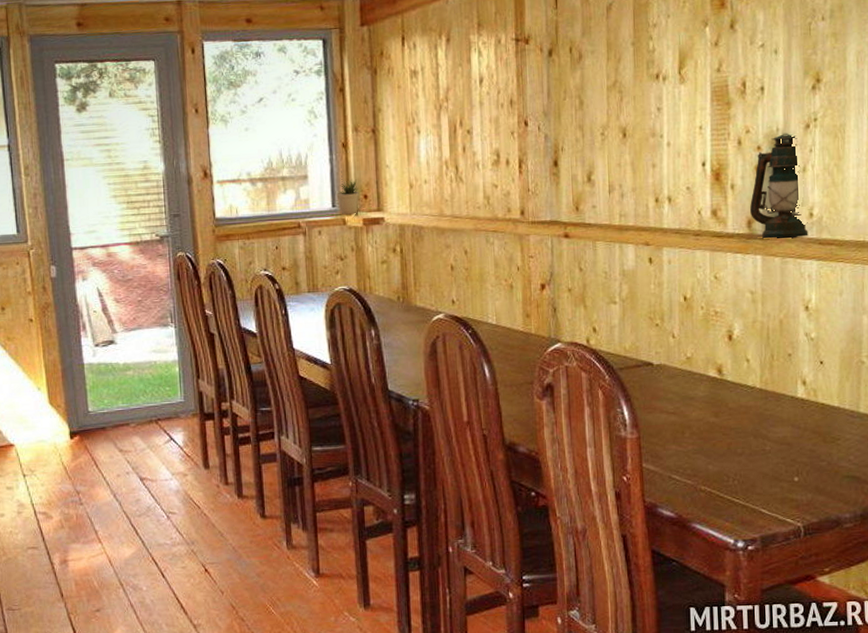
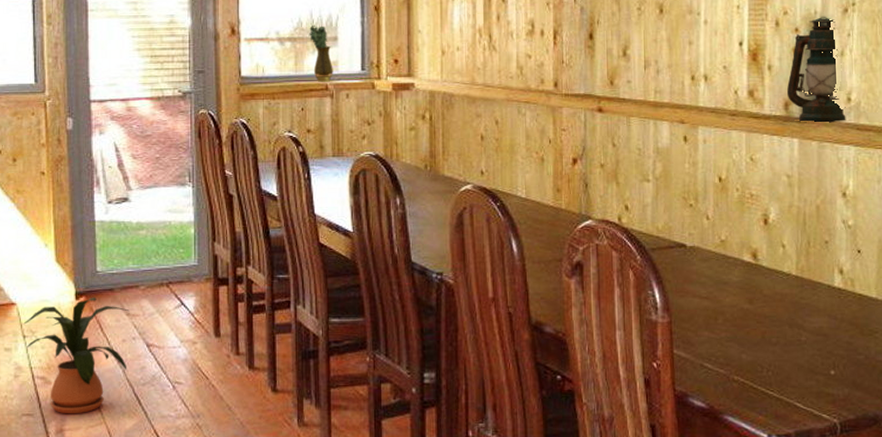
house plant: none [22,436,123,546] -> present [23,298,130,414]
vase: none [279,163,305,221] -> present [308,23,333,82]
potted plant: present [336,179,360,215] -> none [366,43,390,79]

